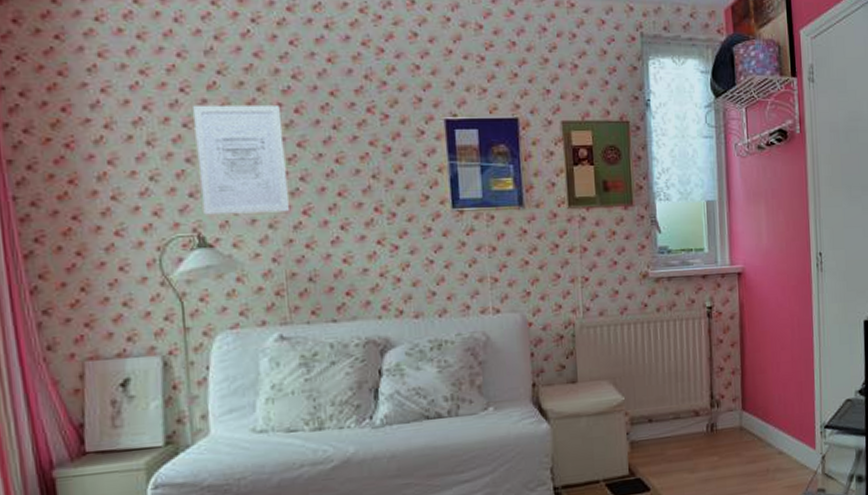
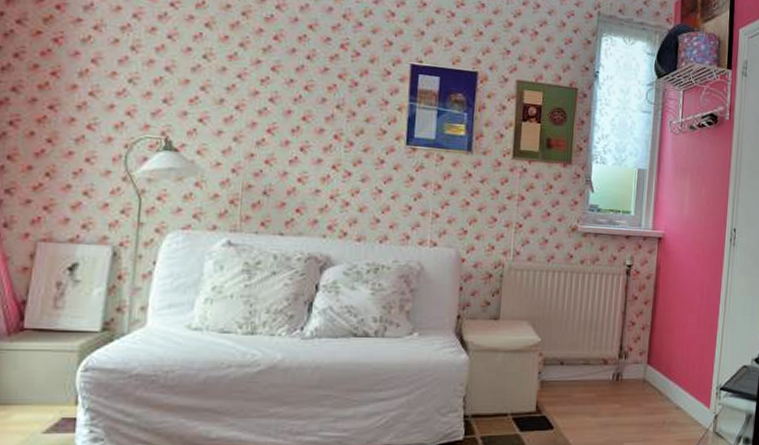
wall art: present [193,104,289,215] -> none [174,19,260,128]

